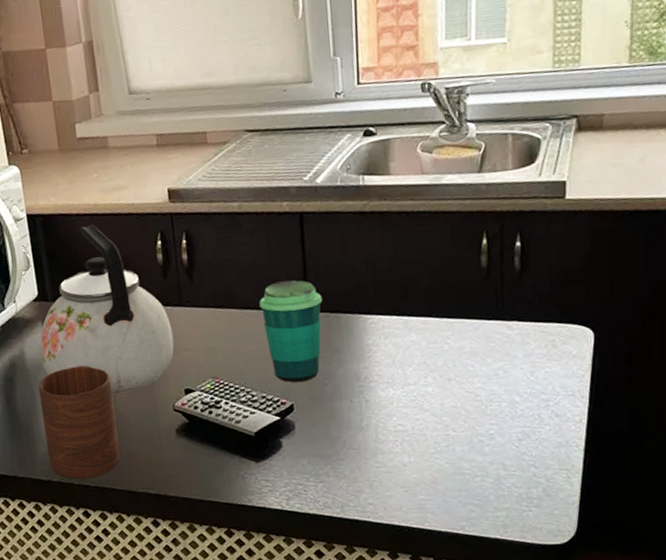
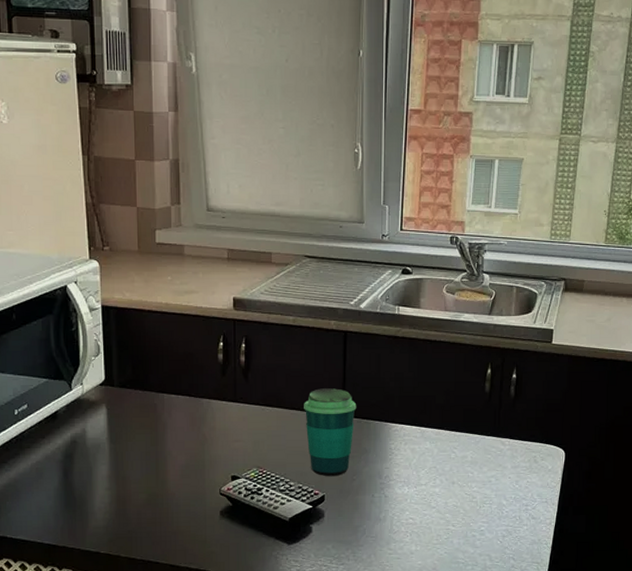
cup: present [38,365,120,479] -> none [96,448,167,552]
kettle: present [39,224,174,394] -> none [101,321,226,476]

